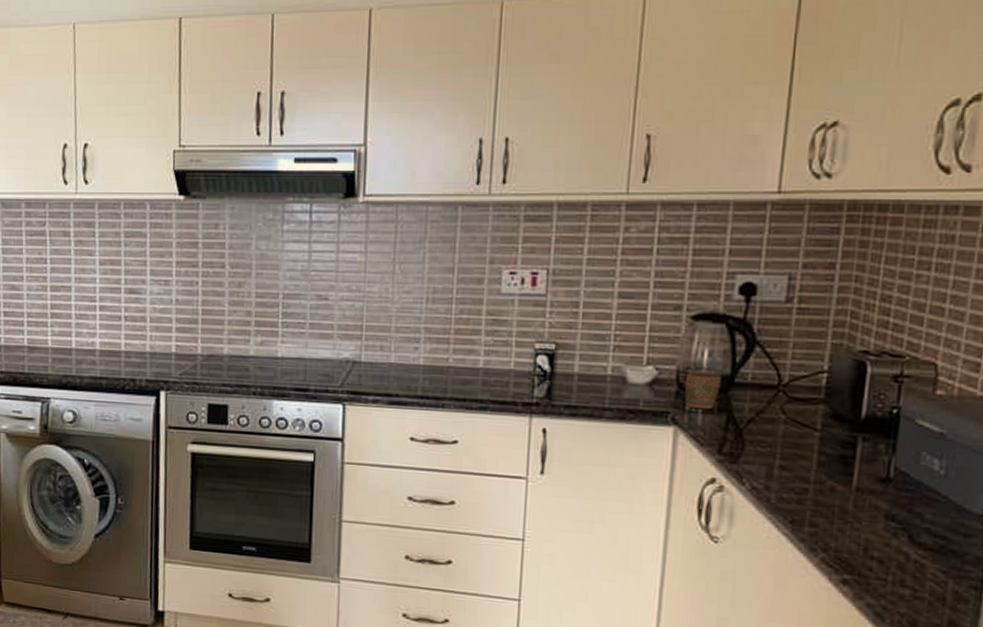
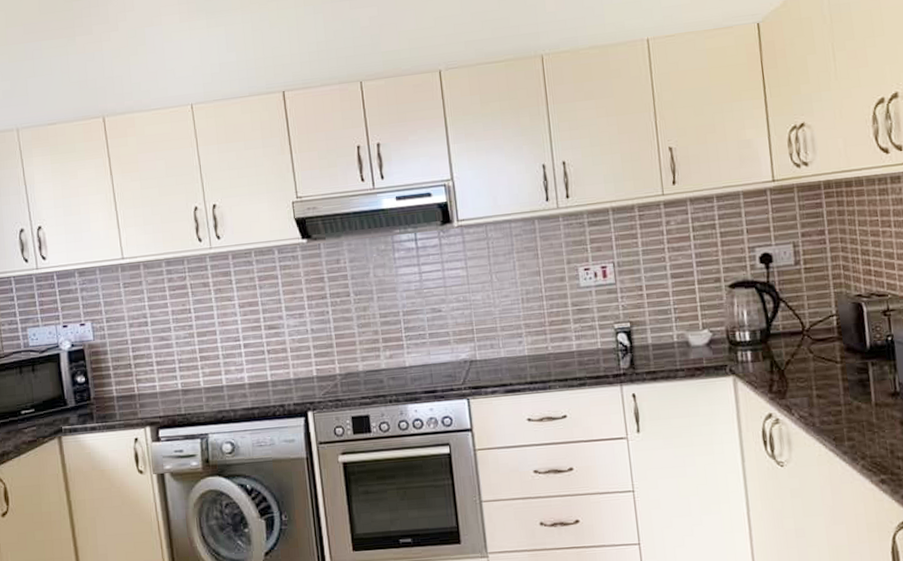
mug: present [684,371,721,410] -> none [733,328,761,359]

